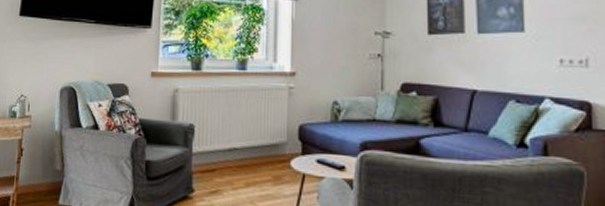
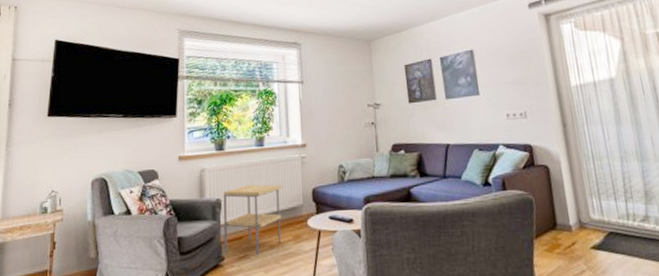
side table: none [194,112,264,193] -> present [223,184,282,256]

